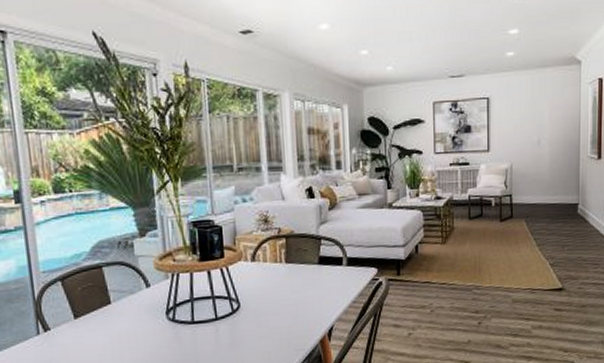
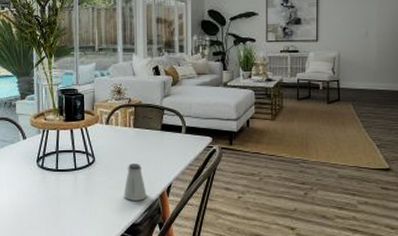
saltshaker: none [277,305,305,350] -> present [124,163,147,201]

